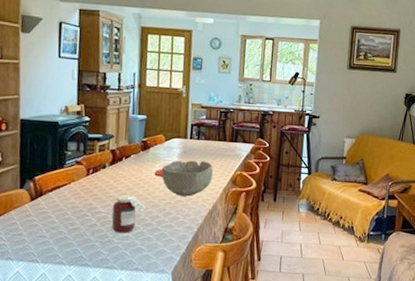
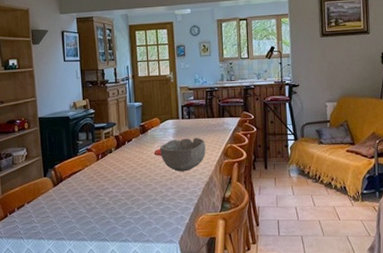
jar: present [111,195,147,233] -> none [121,174,151,209]

